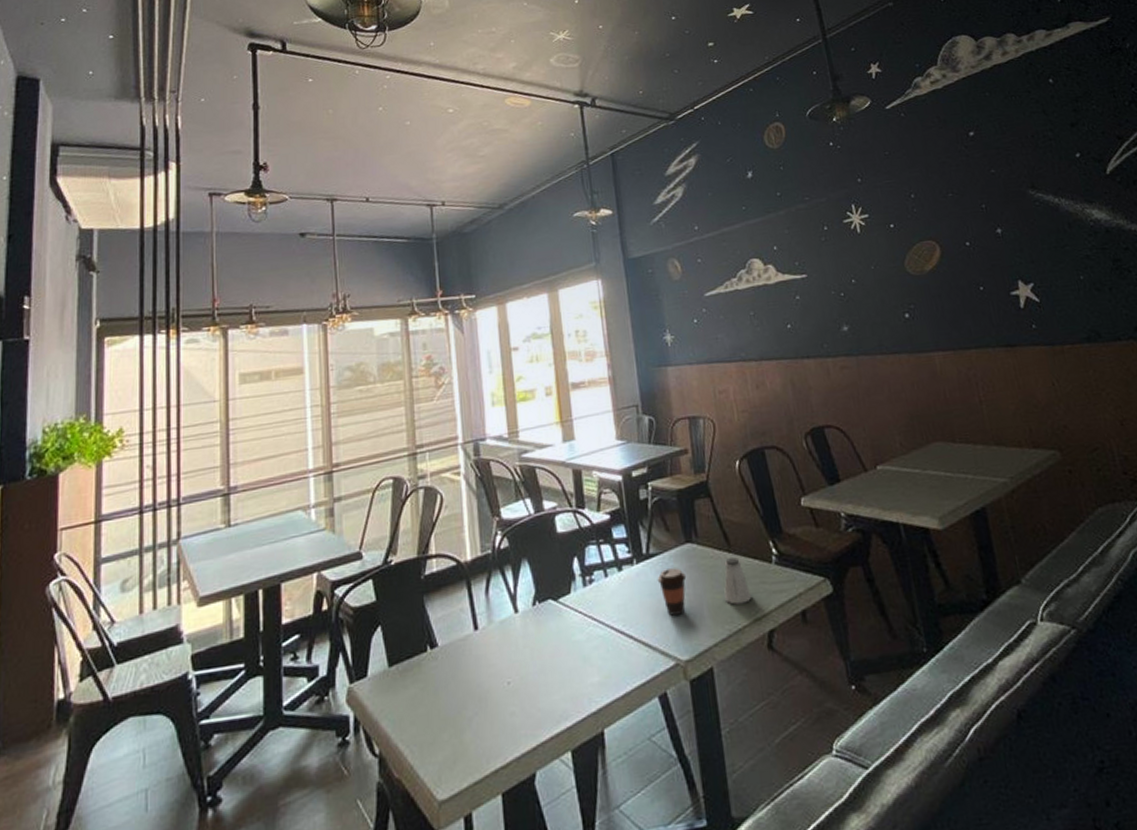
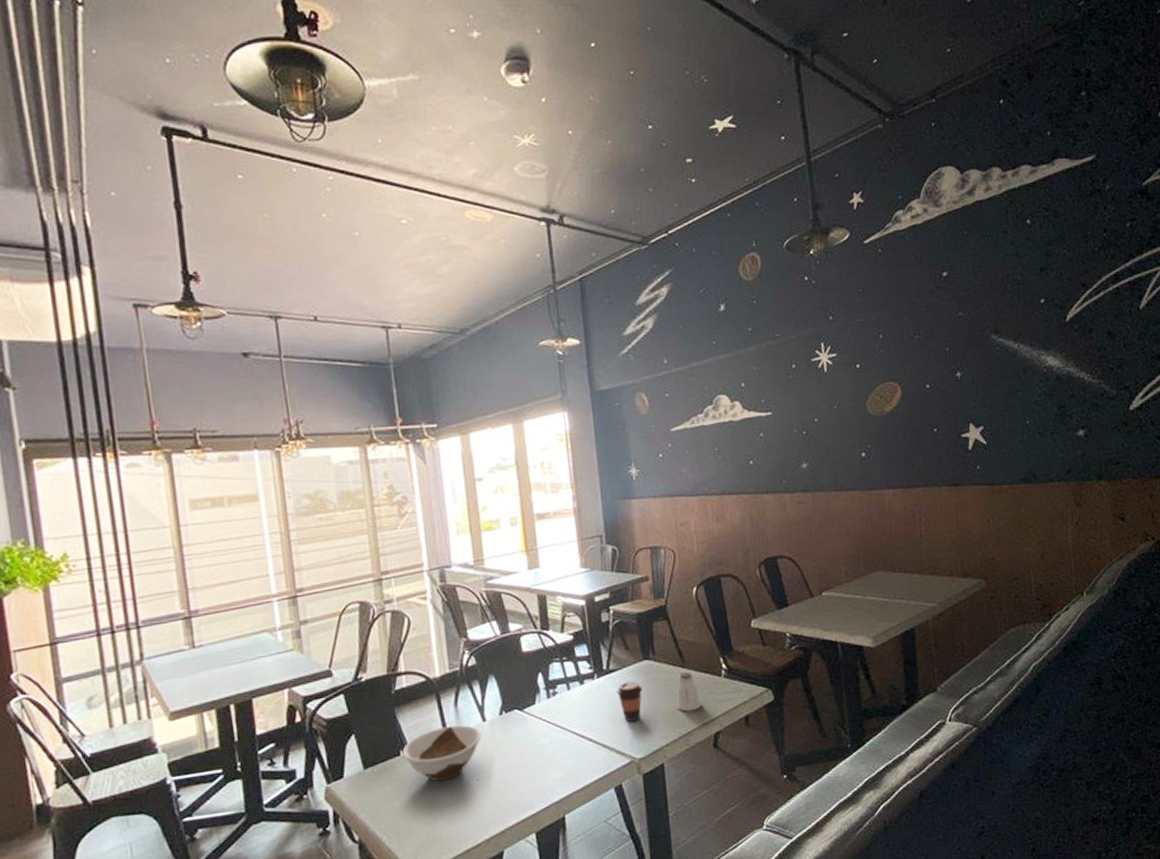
bowl: none [429,616,513,684] -> present [402,724,481,782]

